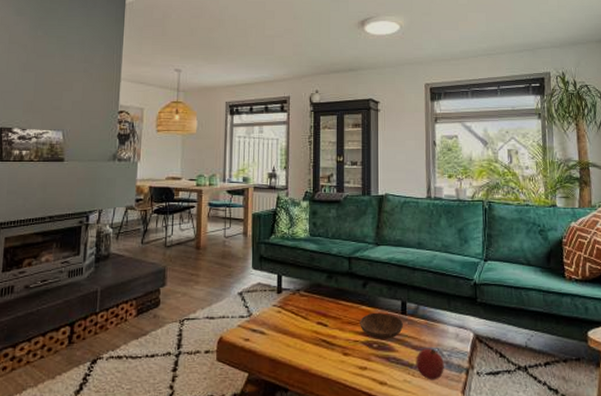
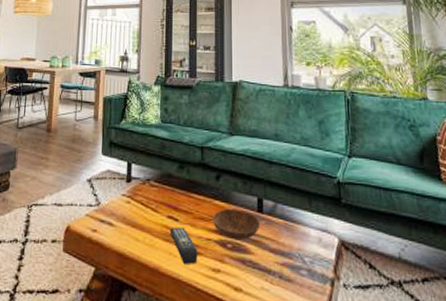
remote control: none [319,332,346,364] -> present [169,227,198,264]
fruit: present [416,348,444,380] -> none [274,252,306,290]

